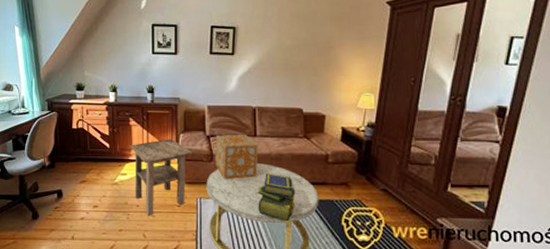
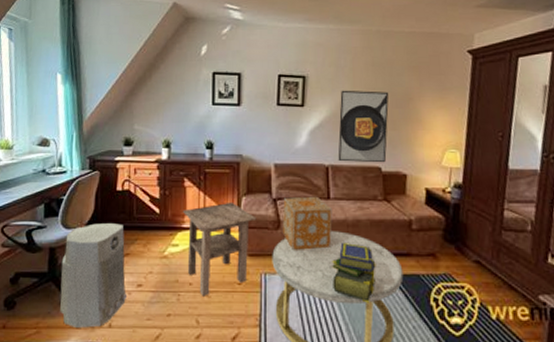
air purifier: none [30,156,85,239] -> present [60,223,126,328]
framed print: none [264,39,311,105] -> present [338,90,389,163]

